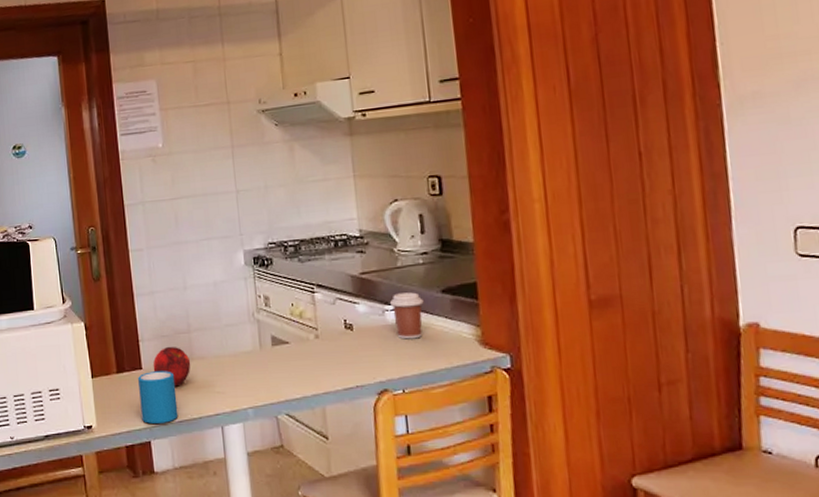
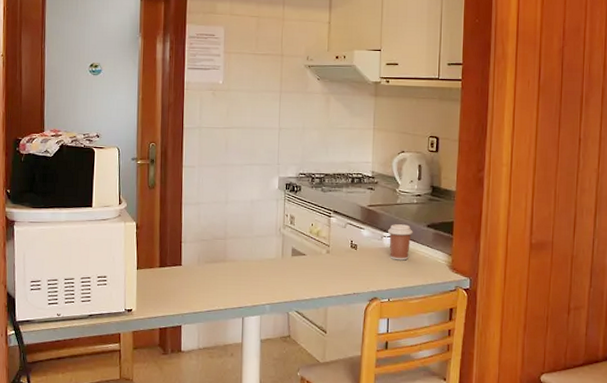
mug: present [138,371,179,424] -> none [176,268,209,311]
apple: present [153,346,191,387] -> none [191,248,224,283]

